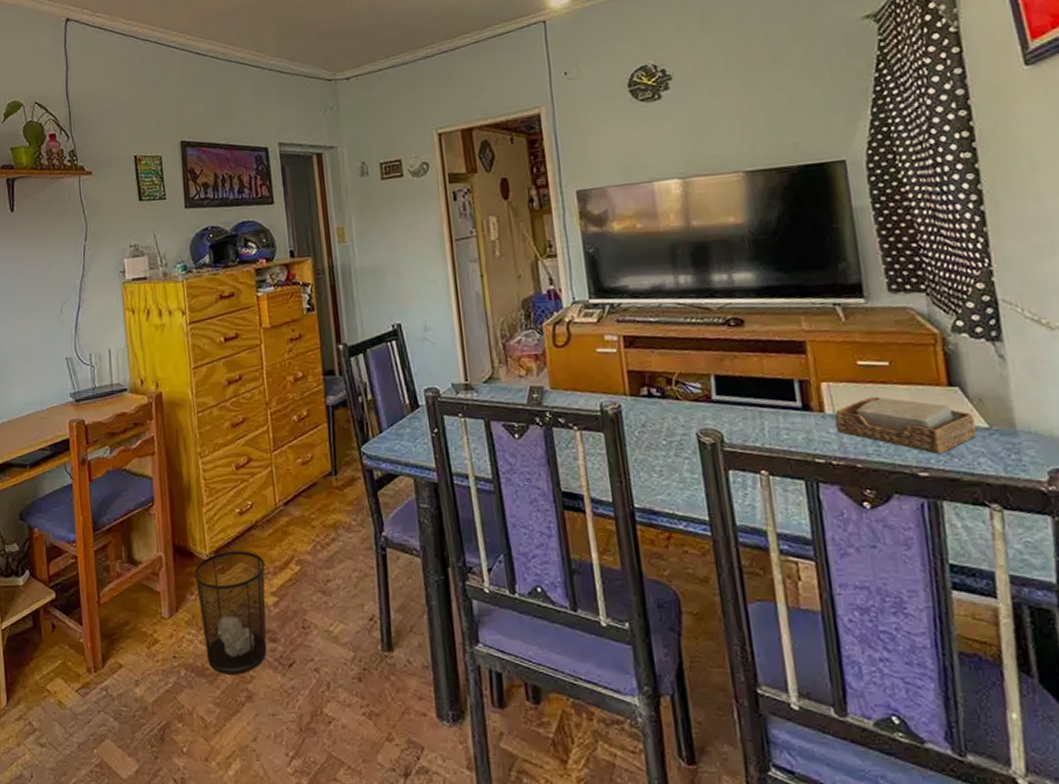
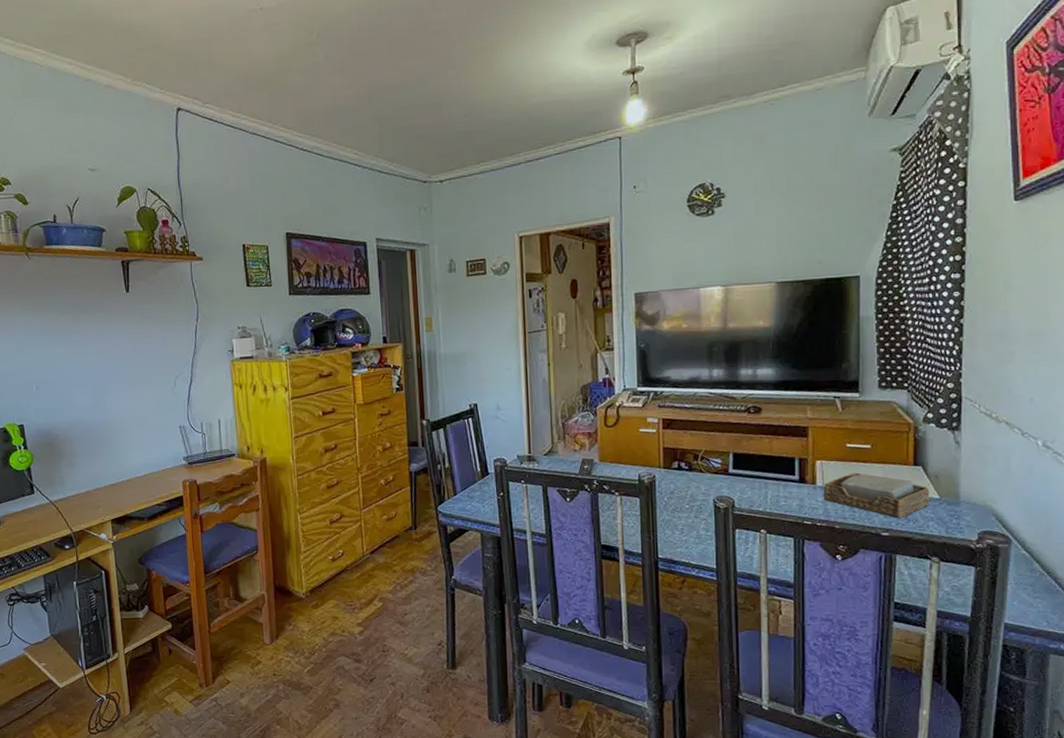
waste bin: present [194,551,267,674] -> none [292,590,353,688]

